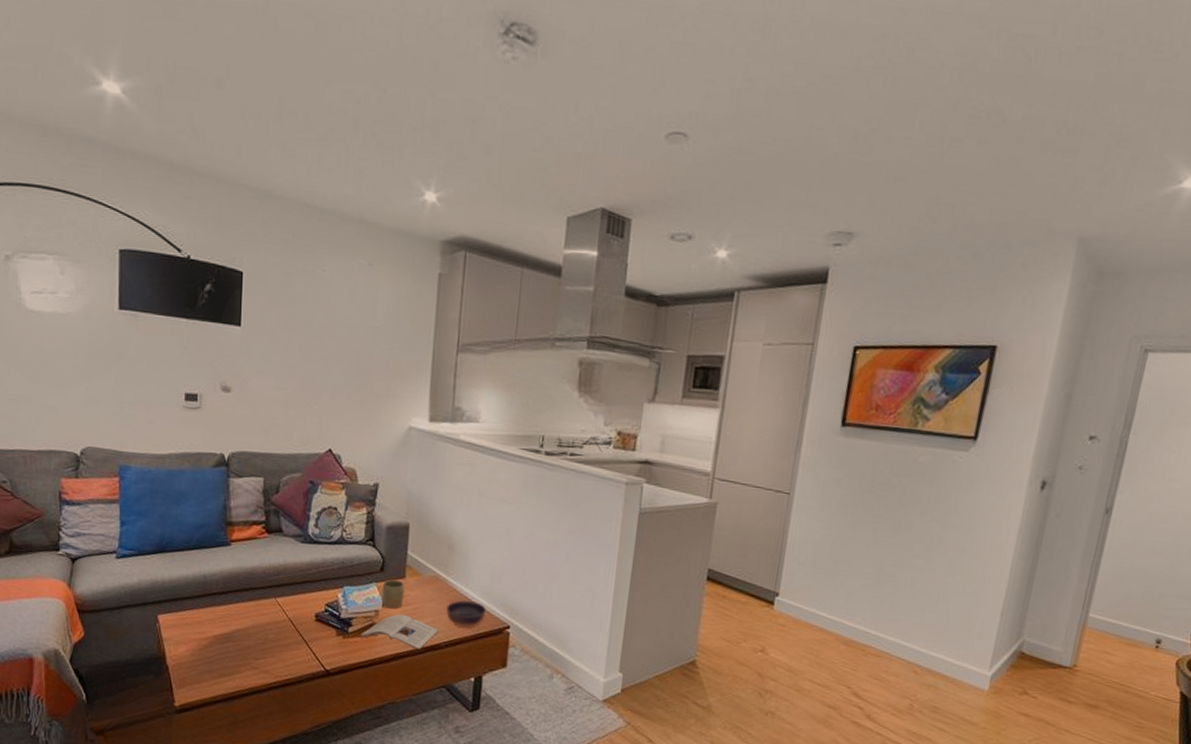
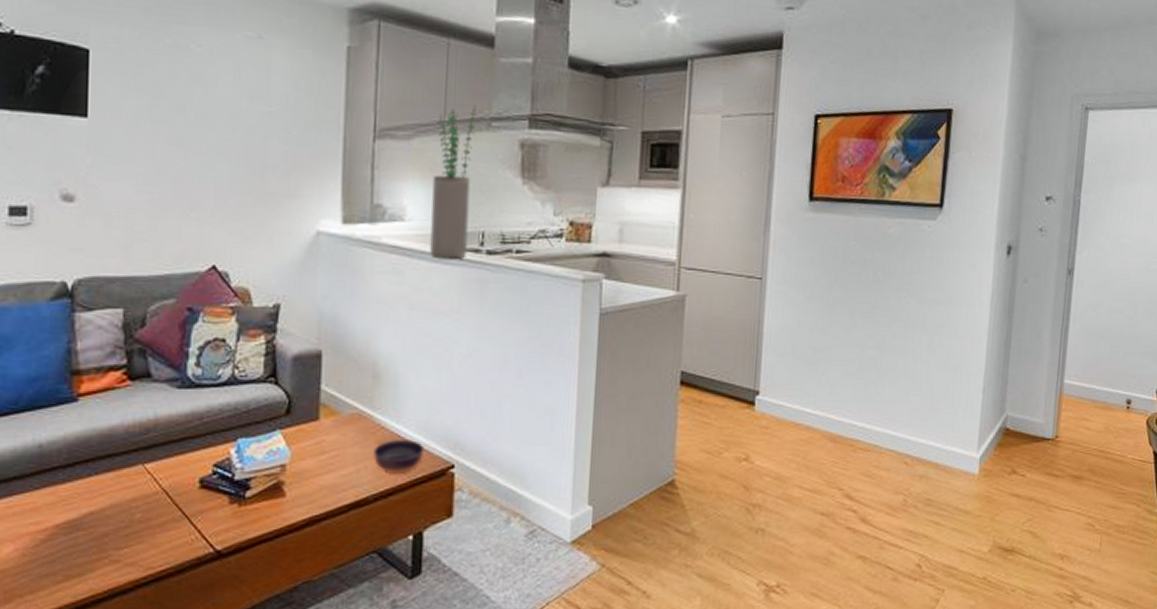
magazine: present [360,614,439,651] -> none [262,466,365,510]
mug: present [381,579,405,609] -> none [288,423,319,461]
vase: none [498,326,544,458] -> present [430,105,478,260]

